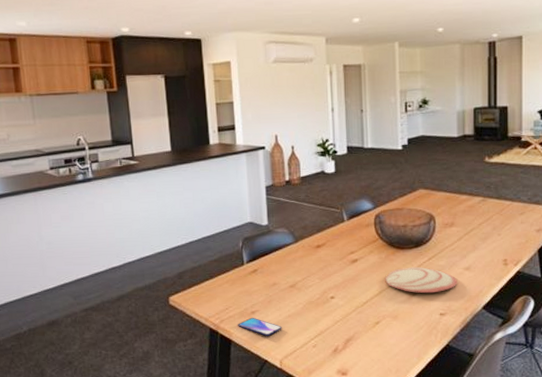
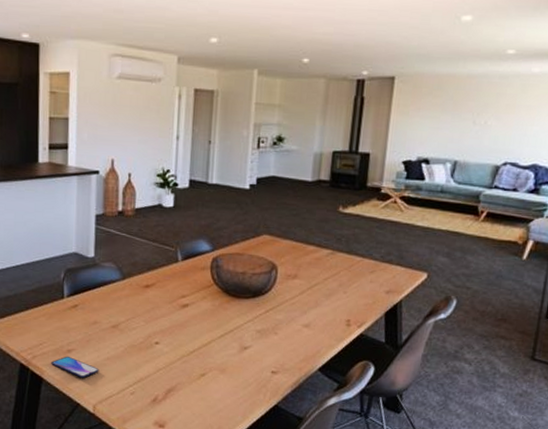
plate: present [385,266,458,293] -> none [216,318,295,349]

